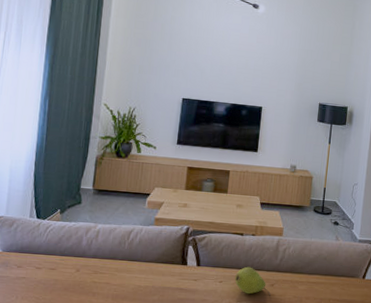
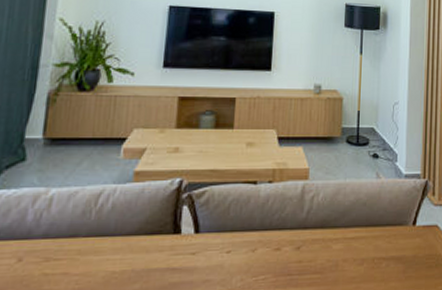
fruit: present [235,266,271,296] -> none [247,226,297,265]

